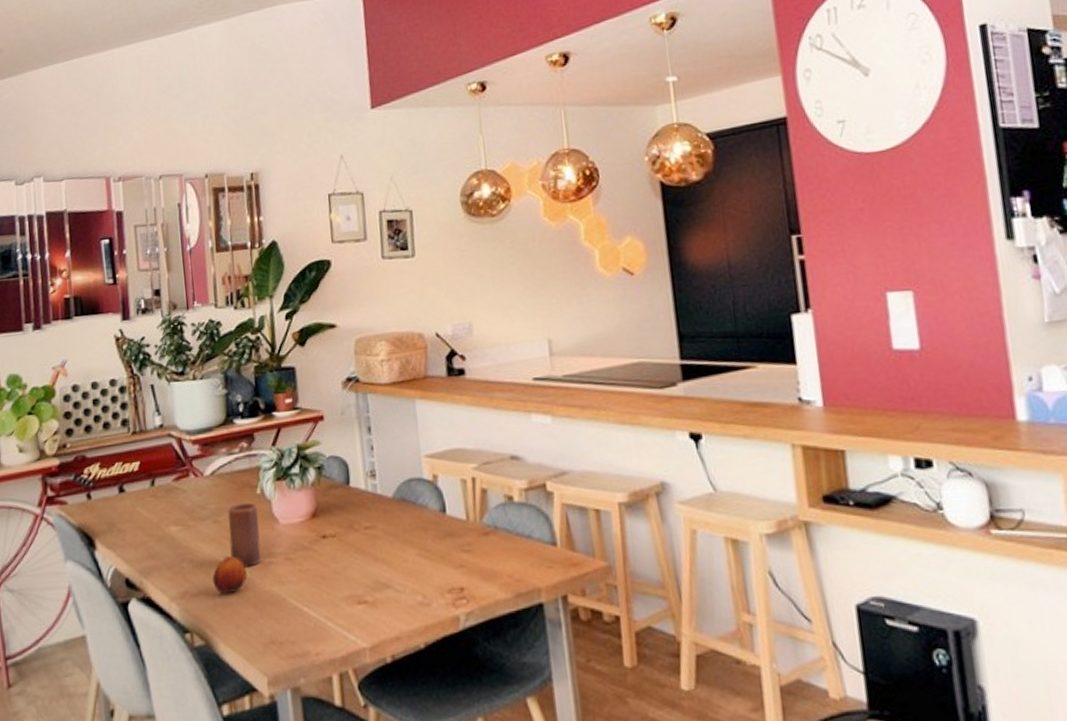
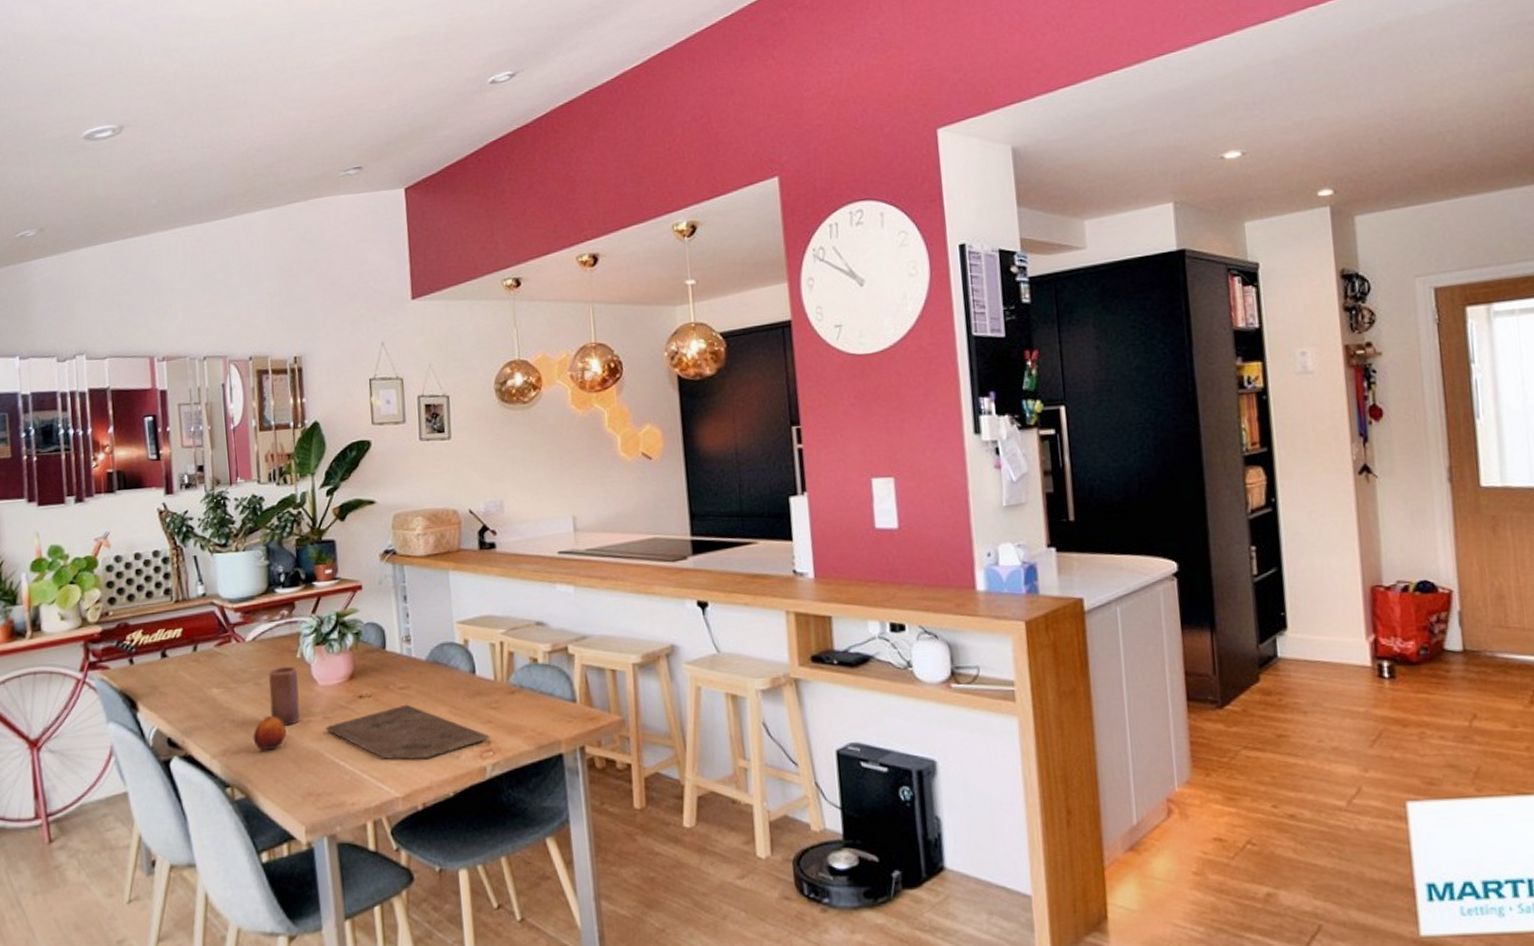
cutting board: none [287,545,463,607] -> present [325,704,490,760]

